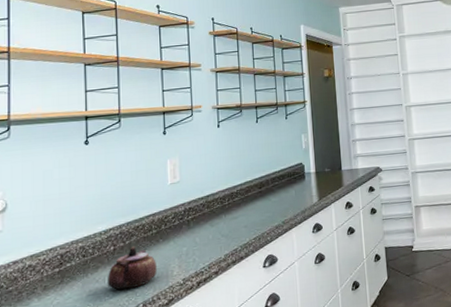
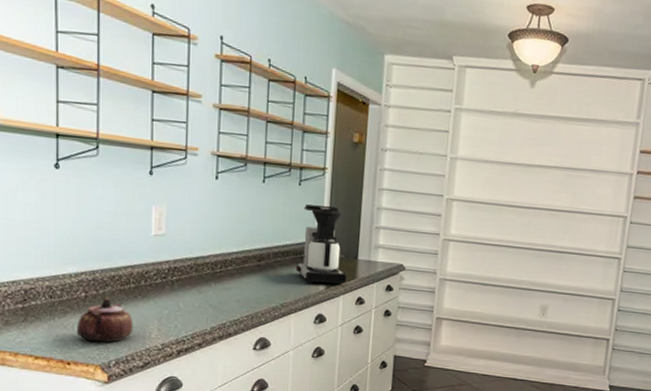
coffee maker: none [291,131,335,199] -> present [295,204,347,286]

